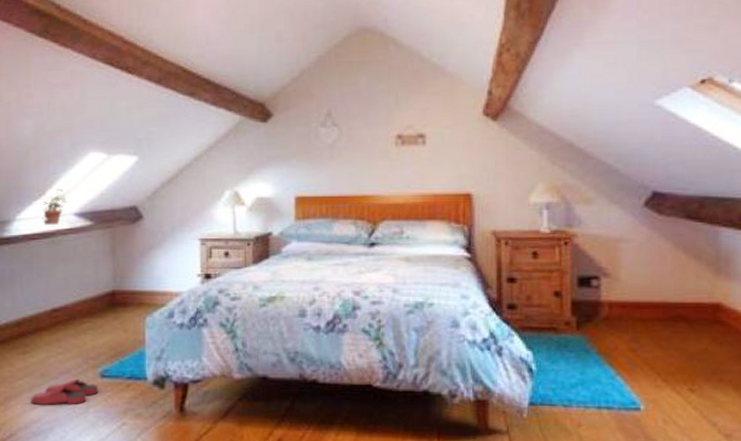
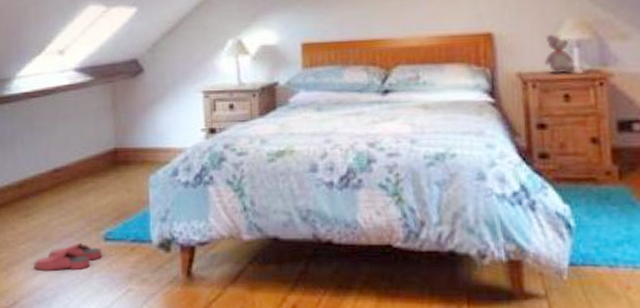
potted plant: present [42,189,68,225] -> none [42,44,67,82]
teddy bear: none [517,196,545,233] -> present [545,34,576,74]

